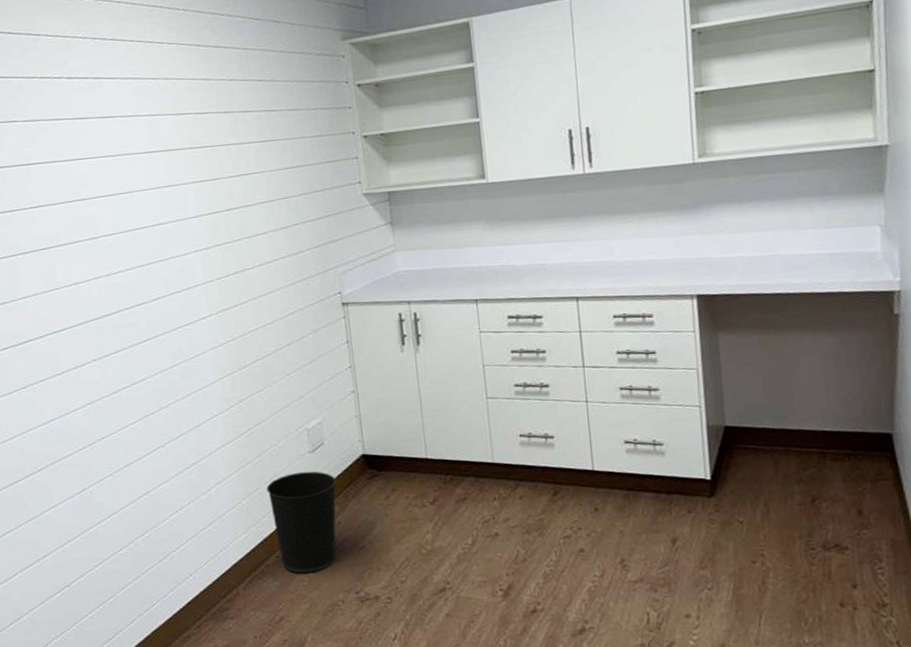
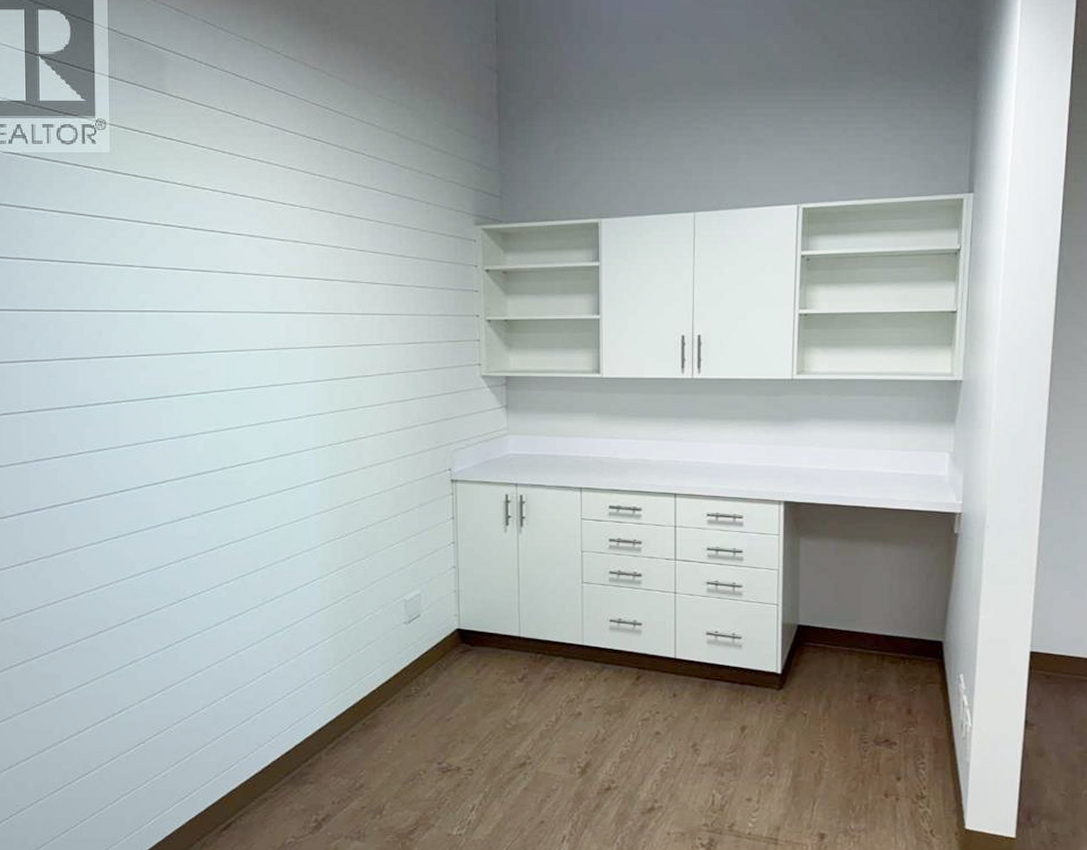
wastebasket: present [267,471,336,573] -> none [359,641,429,741]

